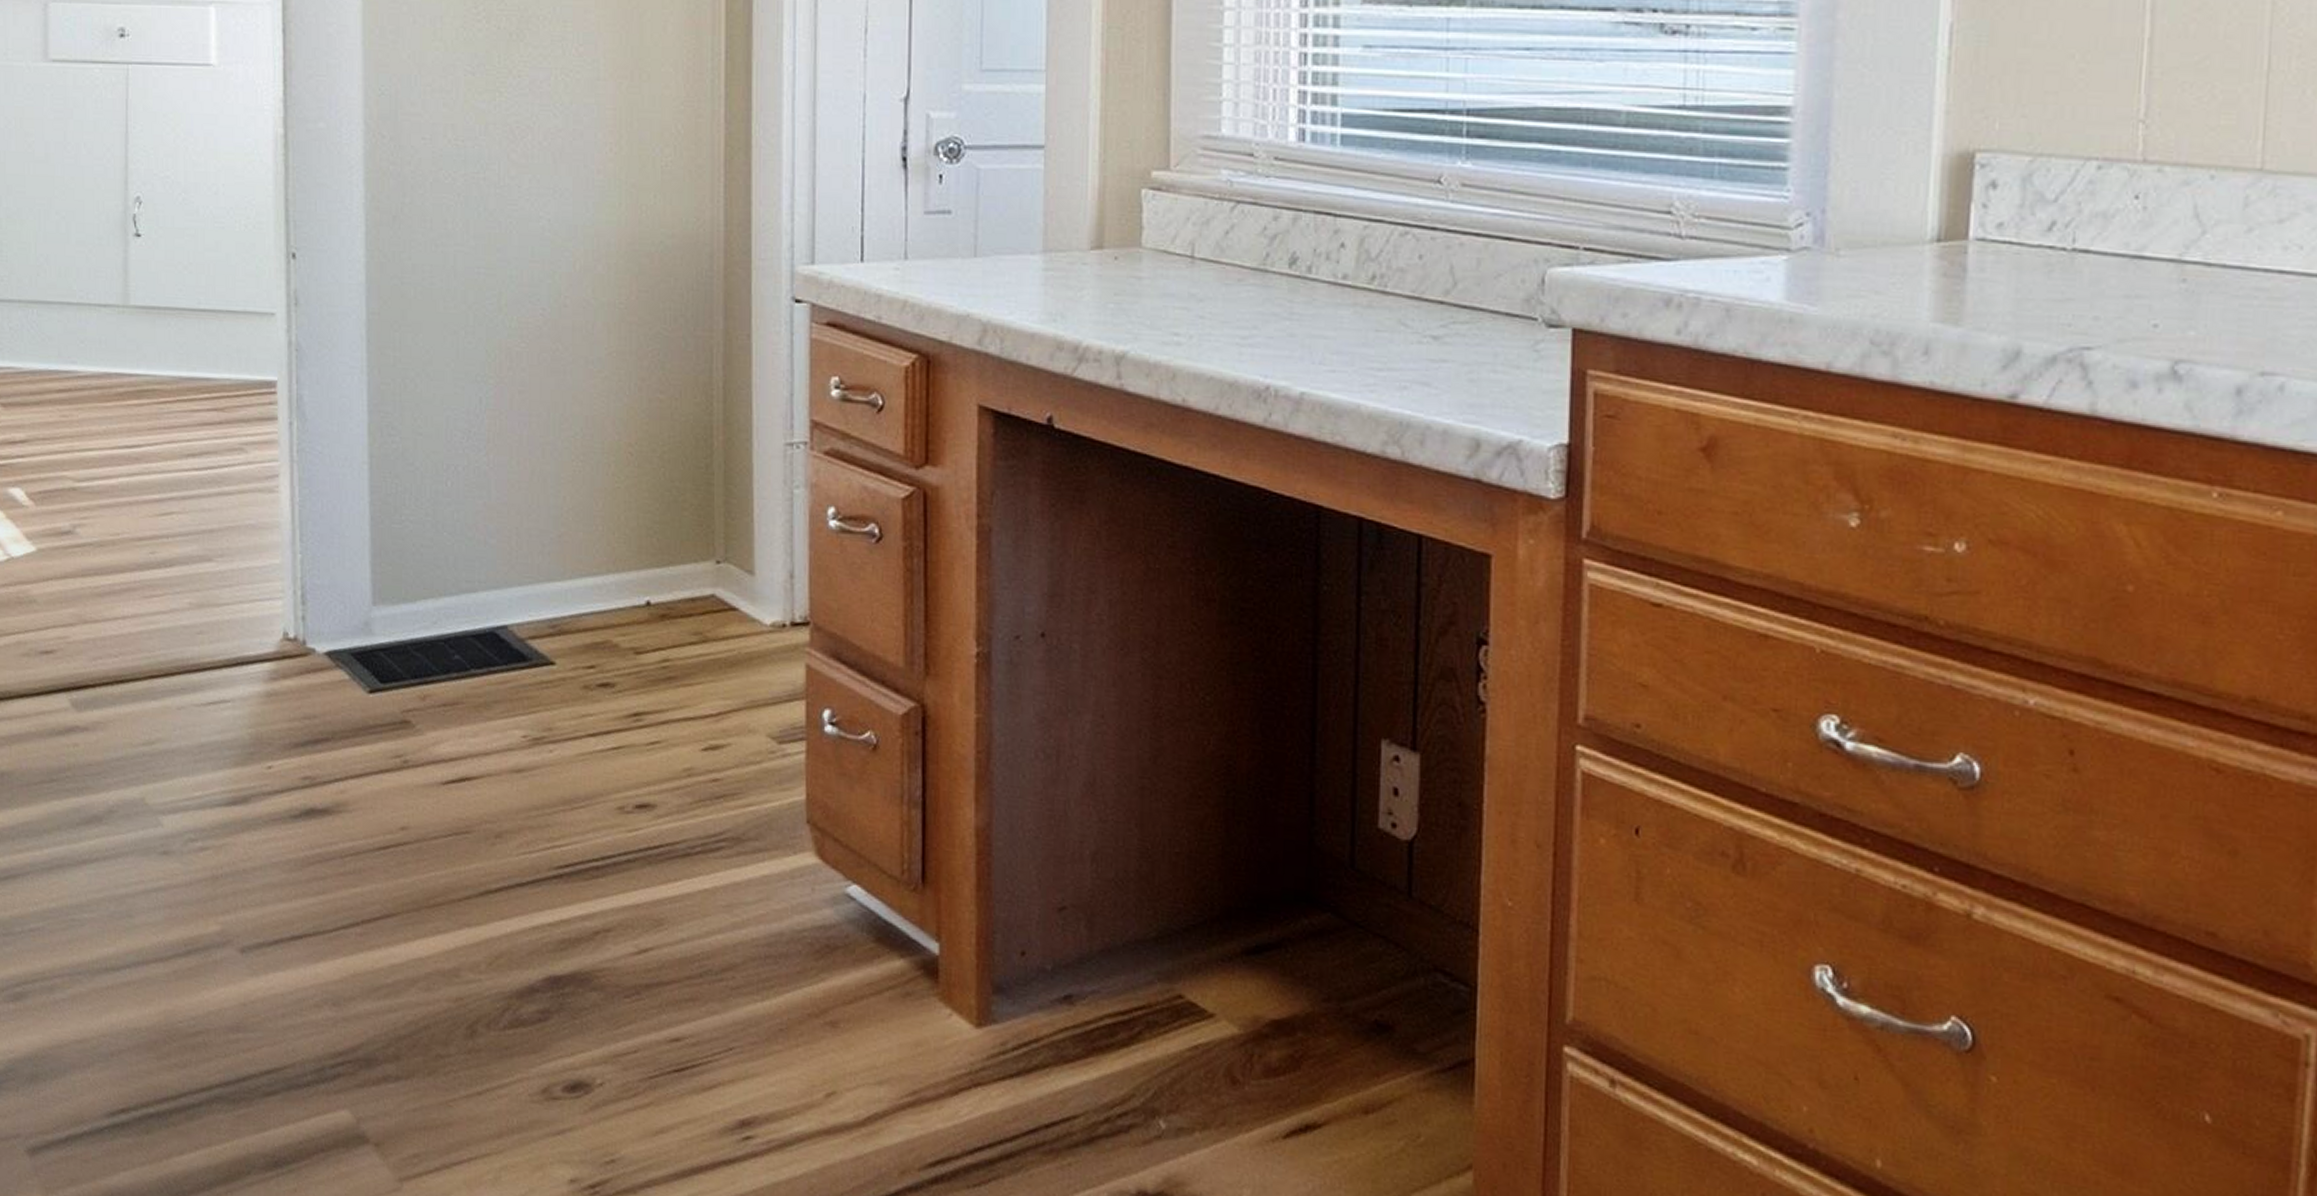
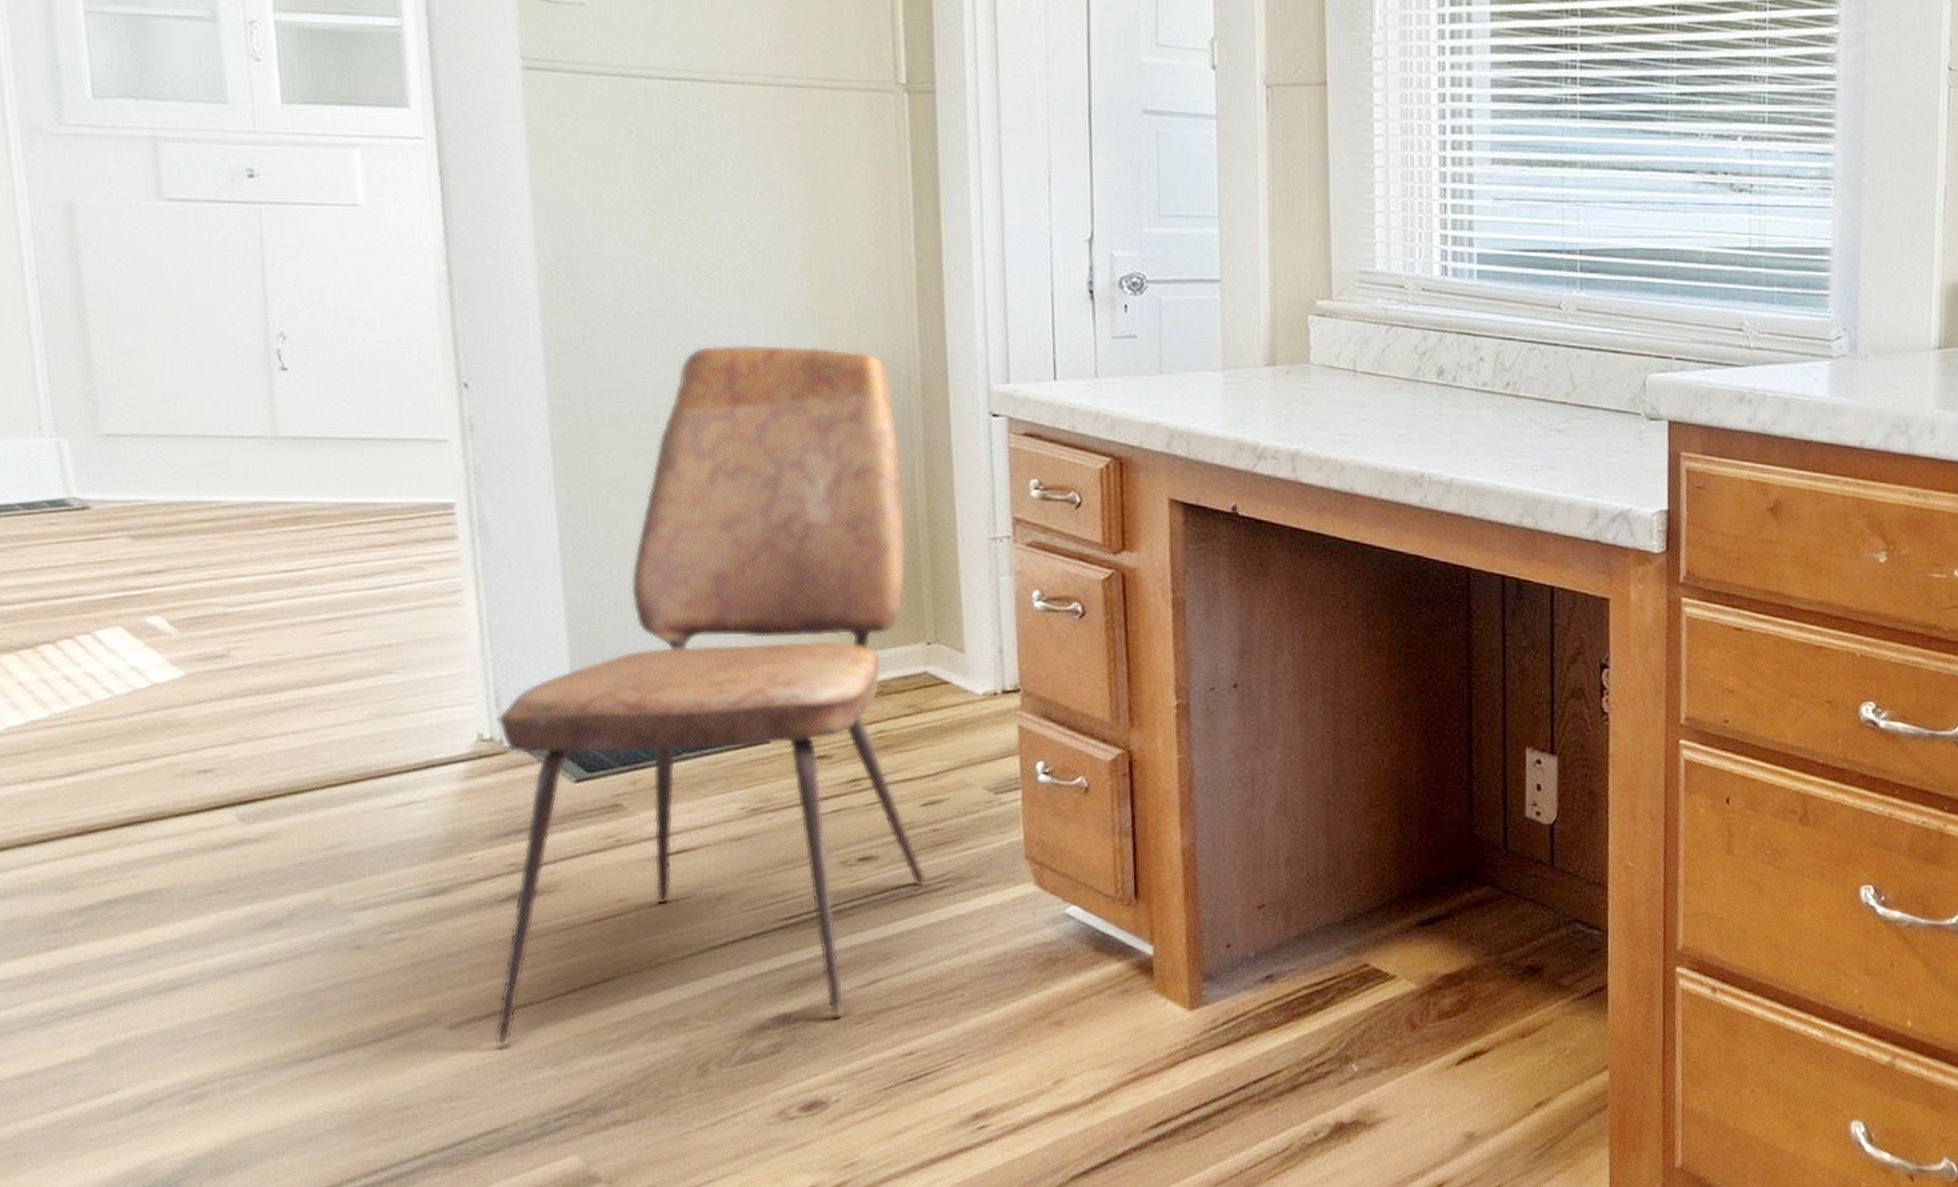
dining chair: none [280,215,704,989] -> present [494,344,927,1047]

